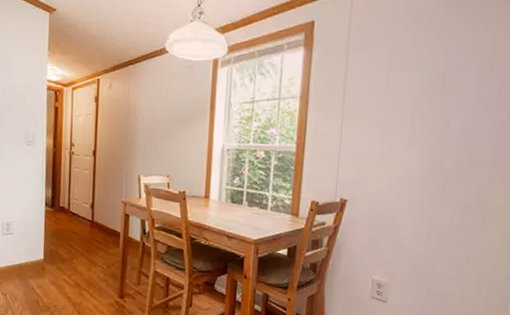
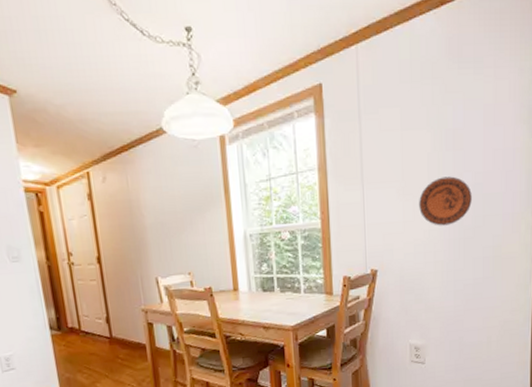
decorative plate: none [398,118,458,167] -> present [419,176,472,226]

